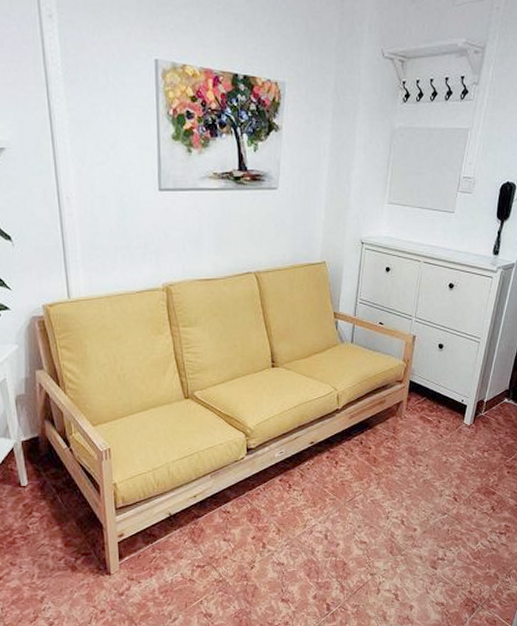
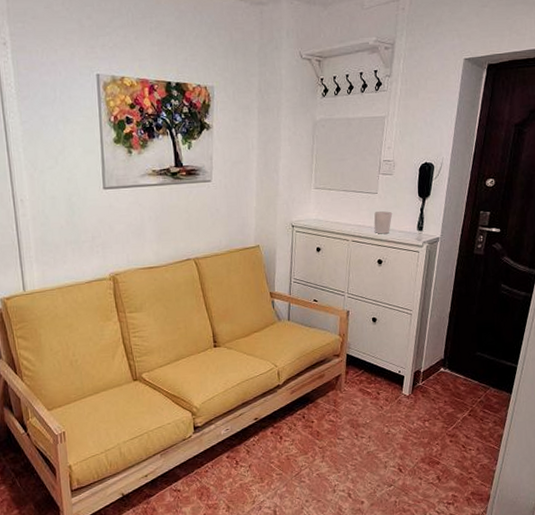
candle holder: none [448,232,469,257] -> present [374,211,393,234]

